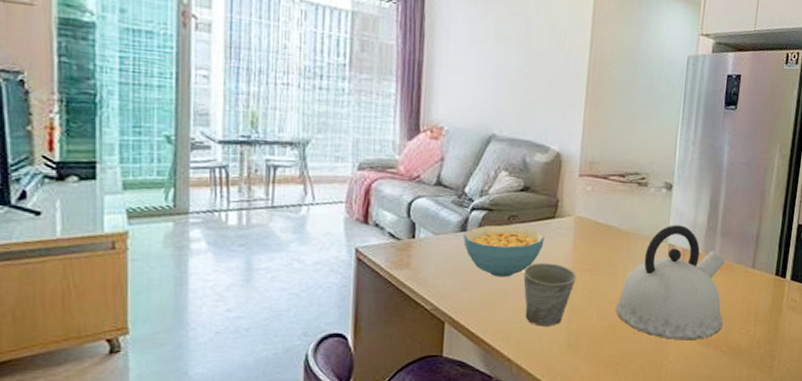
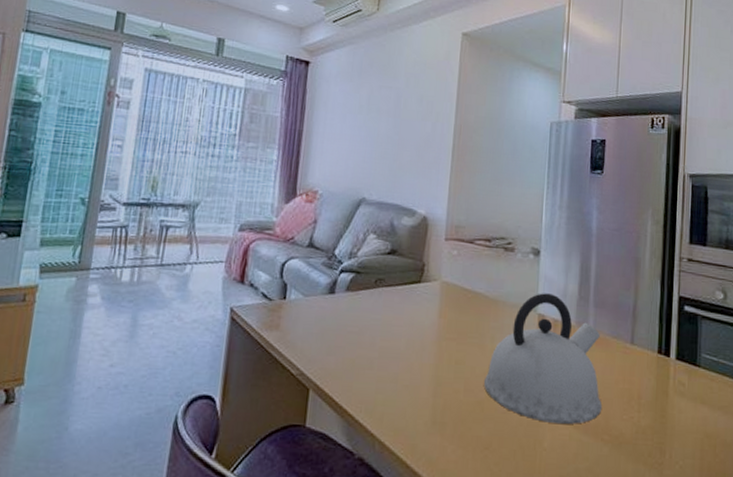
cereal bowl: present [463,225,545,278] -> none [331,288,411,344]
mug: present [523,262,577,326] -> none [388,329,443,400]

